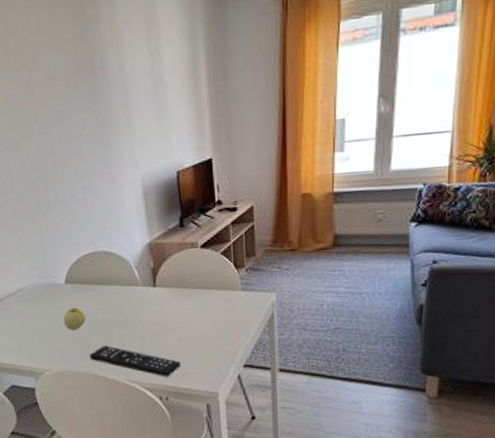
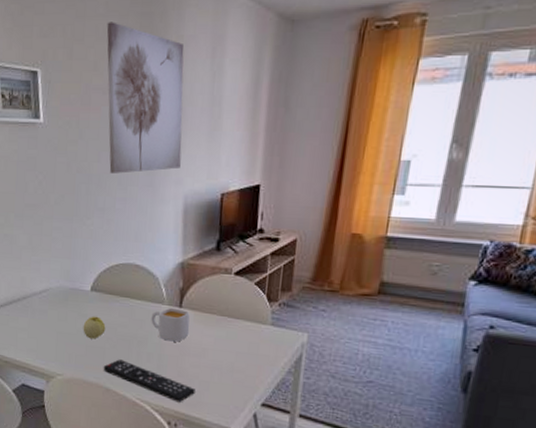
wall art: none [38,12,134,165] -> present [106,22,184,174]
mug: none [128,287,167,321] -> present [151,307,190,342]

